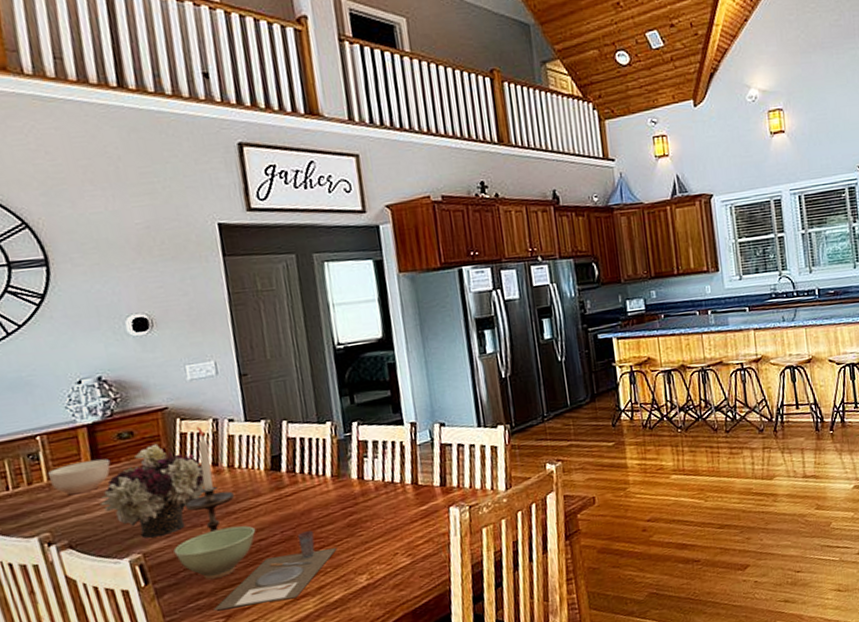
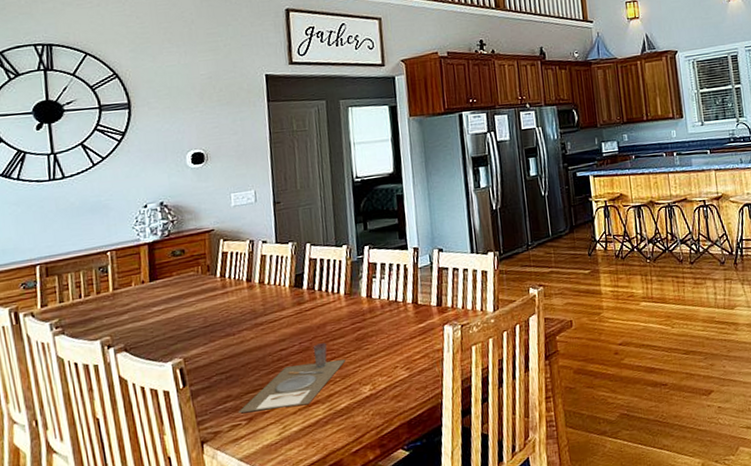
bowl: present [48,458,111,496] -> none [114,273,164,304]
flower arrangement: present [99,443,206,538] -> none [152,260,240,345]
bowl: present [173,525,256,580] -> none [209,336,279,384]
candlestick: present [185,426,234,533] -> none [222,246,262,342]

